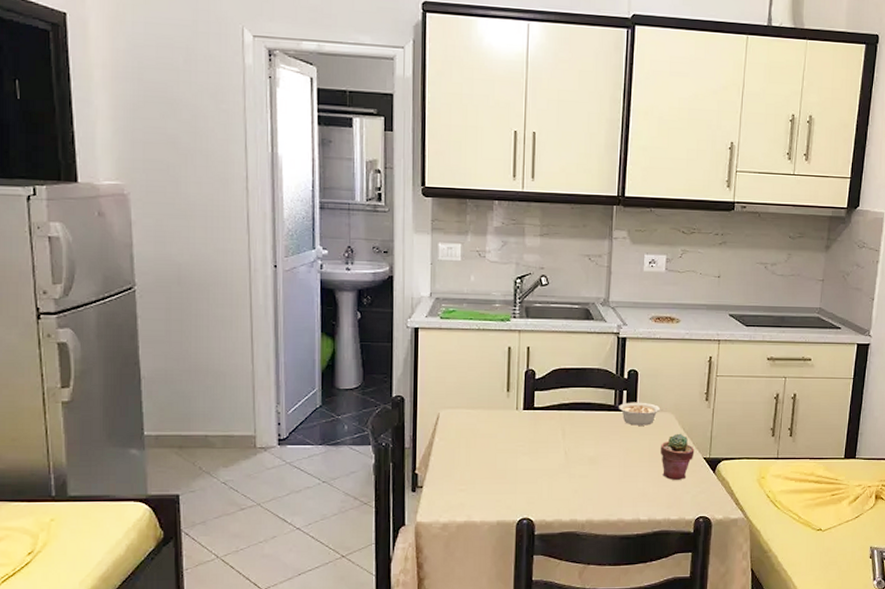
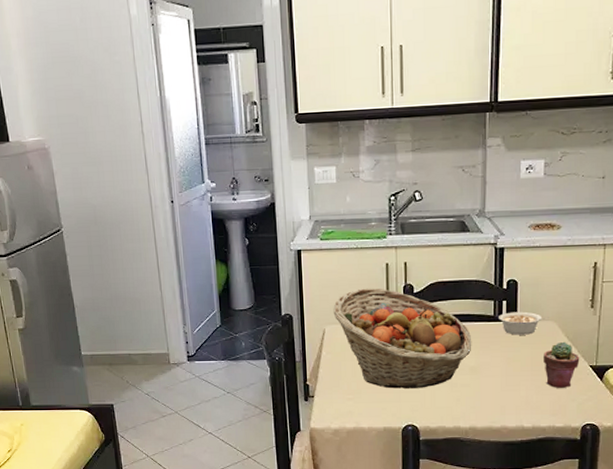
fruit basket: none [449,371,592,479] -> present [333,288,472,389]

